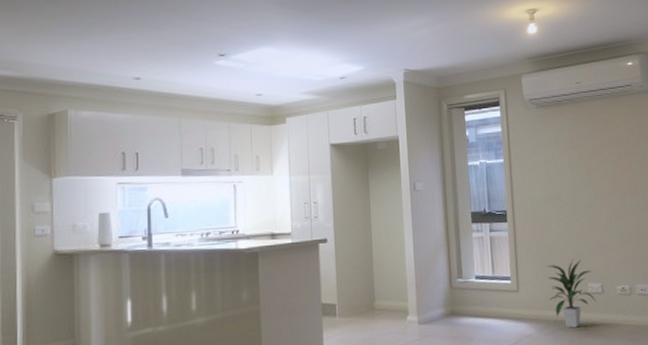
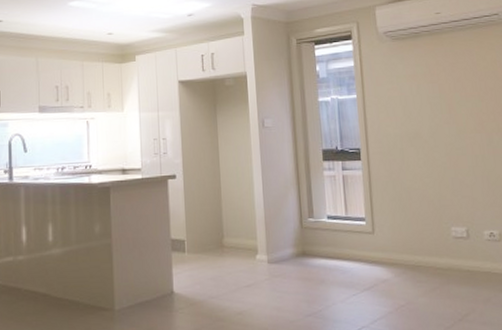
indoor plant: present [546,259,597,328] -> none [404,201,461,274]

